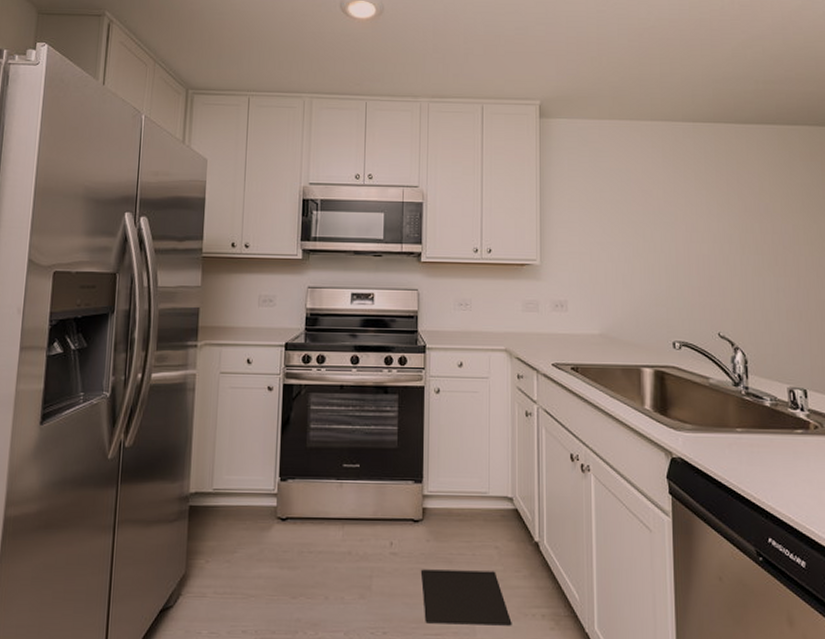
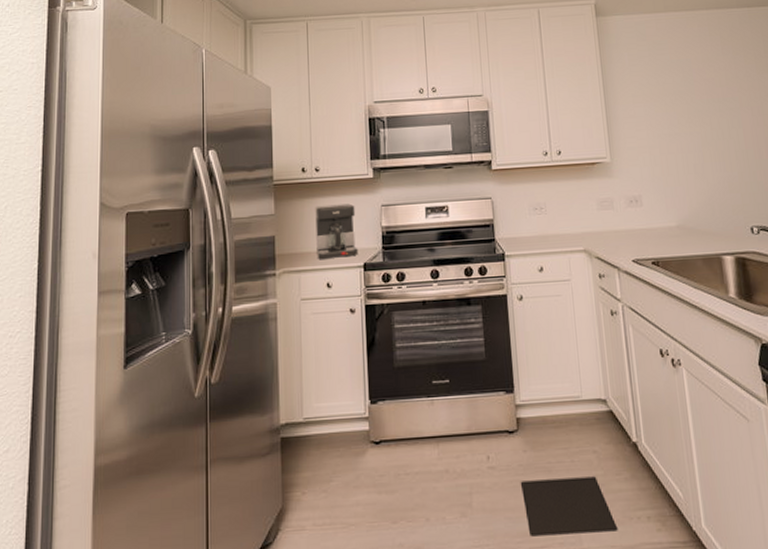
coffee maker: none [238,282,282,336] -> present [315,203,359,260]

